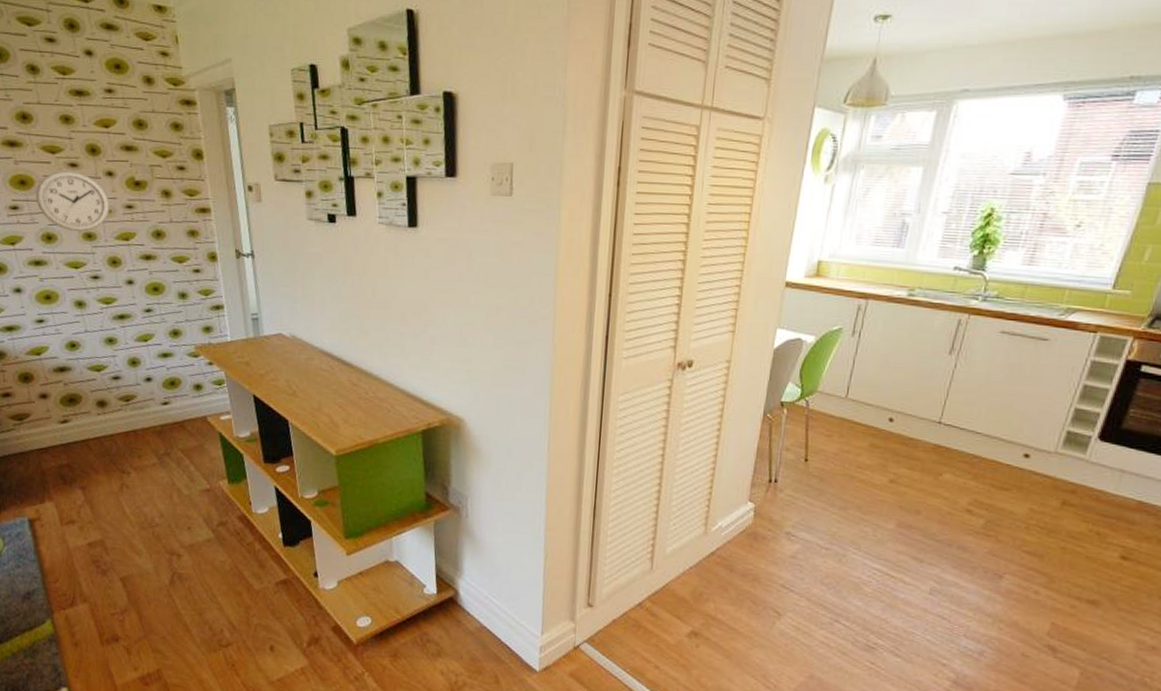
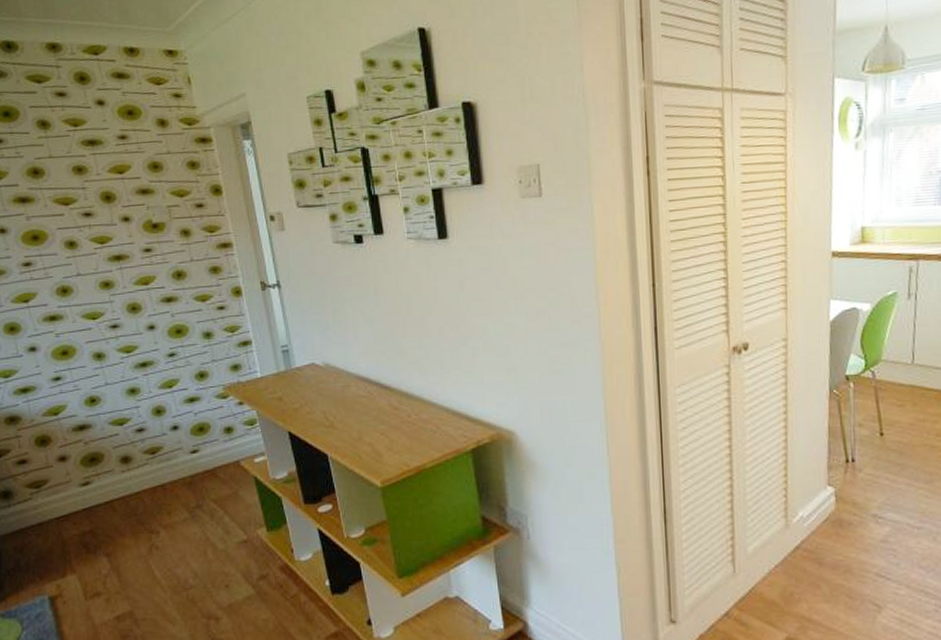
wall clock: present [36,170,110,232] -> none [49,220,127,282]

